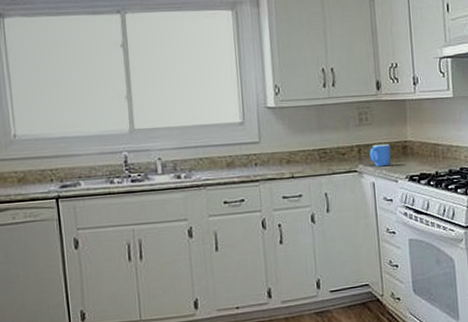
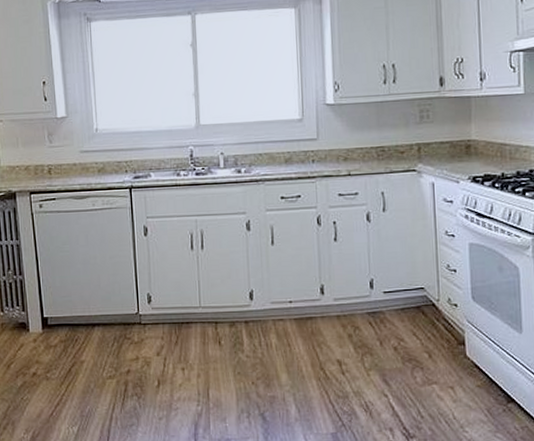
mug: present [369,143,392,167] -> none [430,142,453,167]

